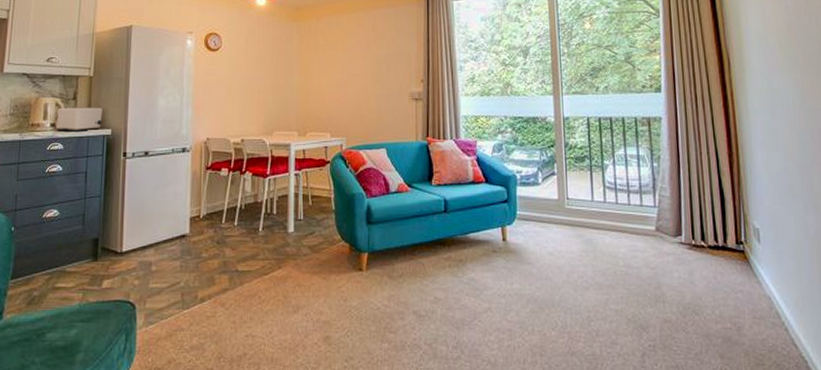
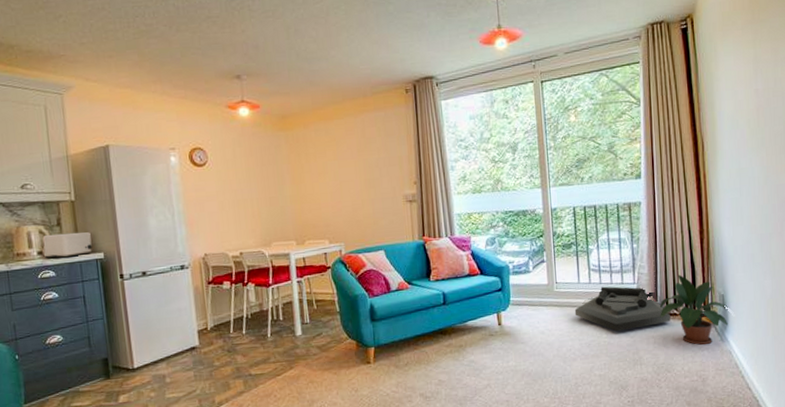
dog bed: none [587,207,698,261] -> present [574,286,671,332]
potted plant: none [685,201,766,285] -> present [660,274,729,345]

